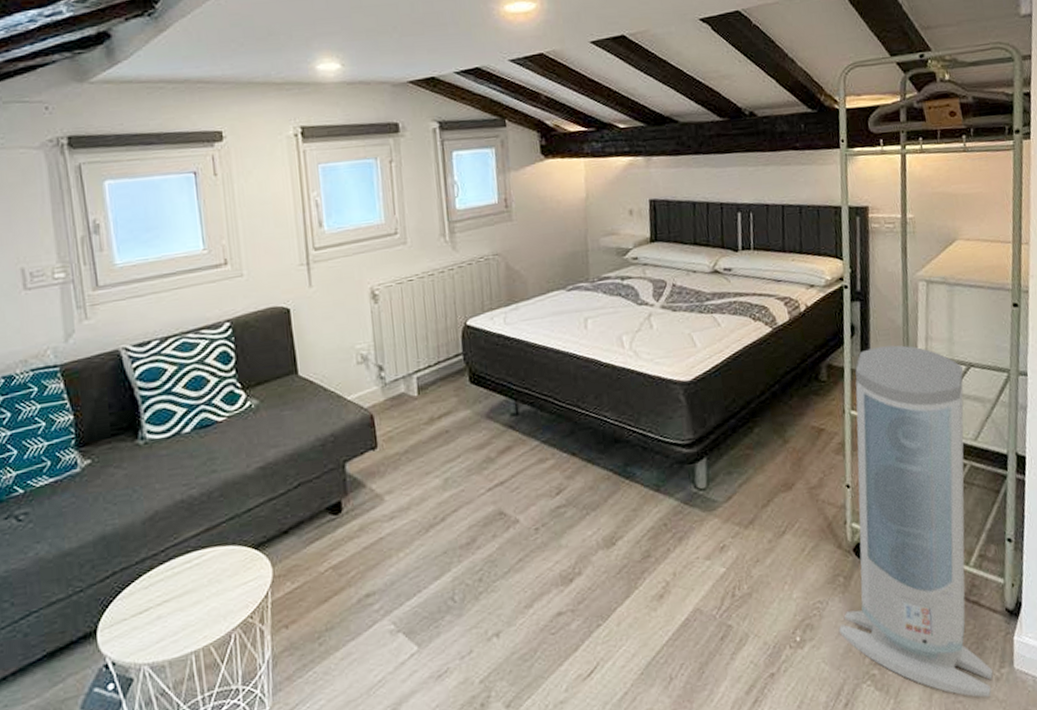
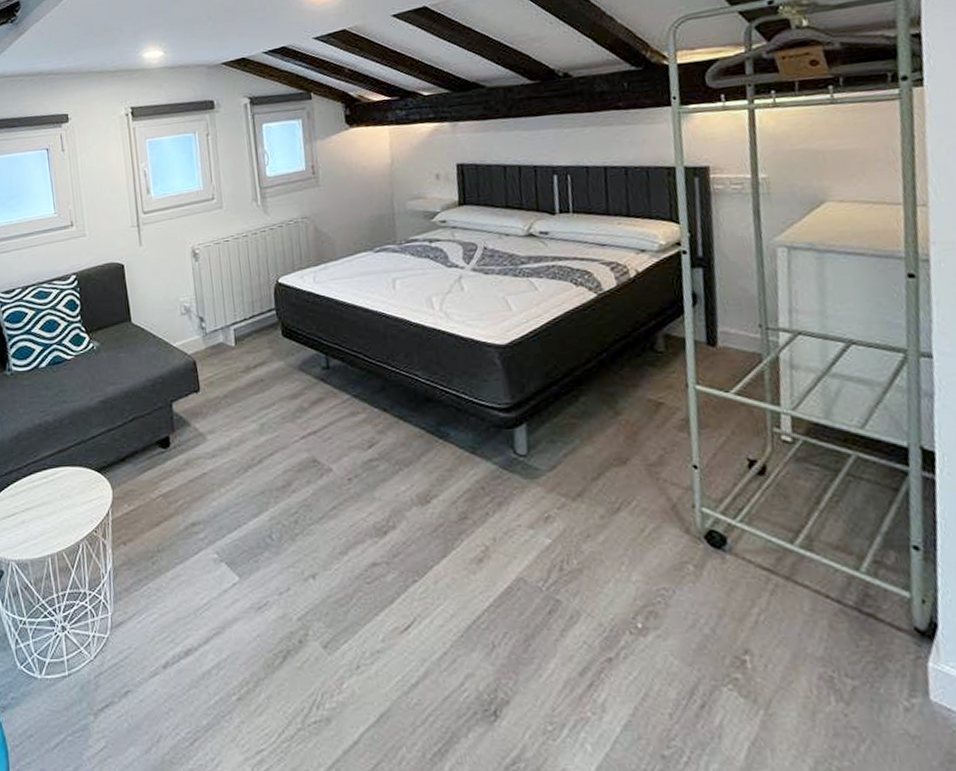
air purifier: present [838,345,994,698] -> none [689,316,900,730]

